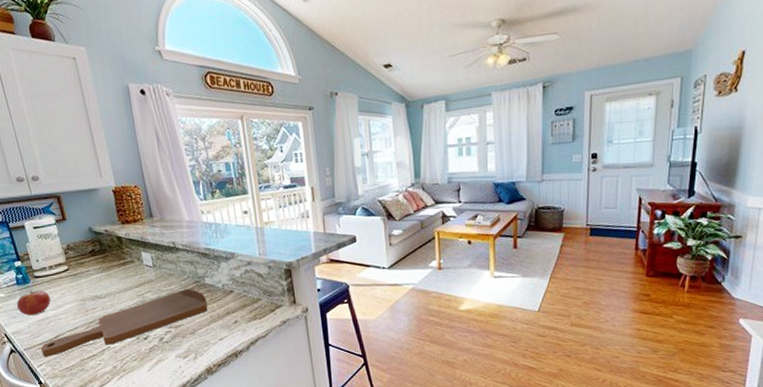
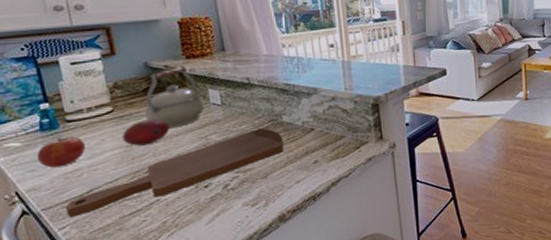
fruit: none [77,277,113,301] -> present [122,119,170,146]
kettle: none [92,230,140,287] -> present [145,65,205,129]

